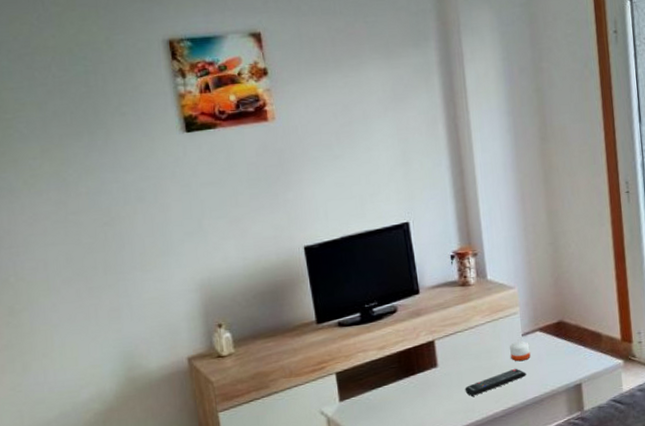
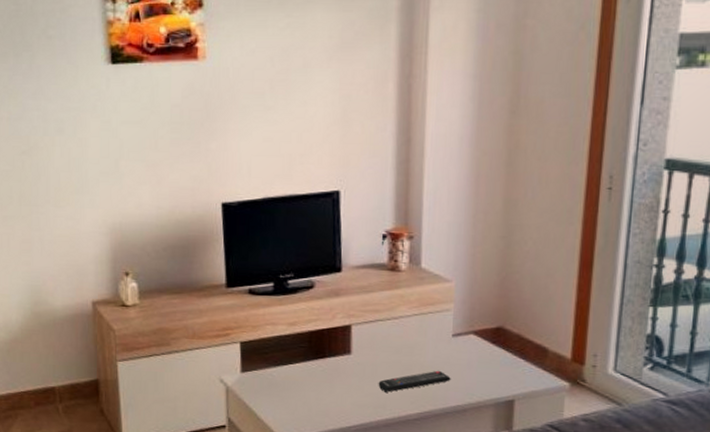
candle: present [510,341,531,362] -> none [436,342,460,364]

